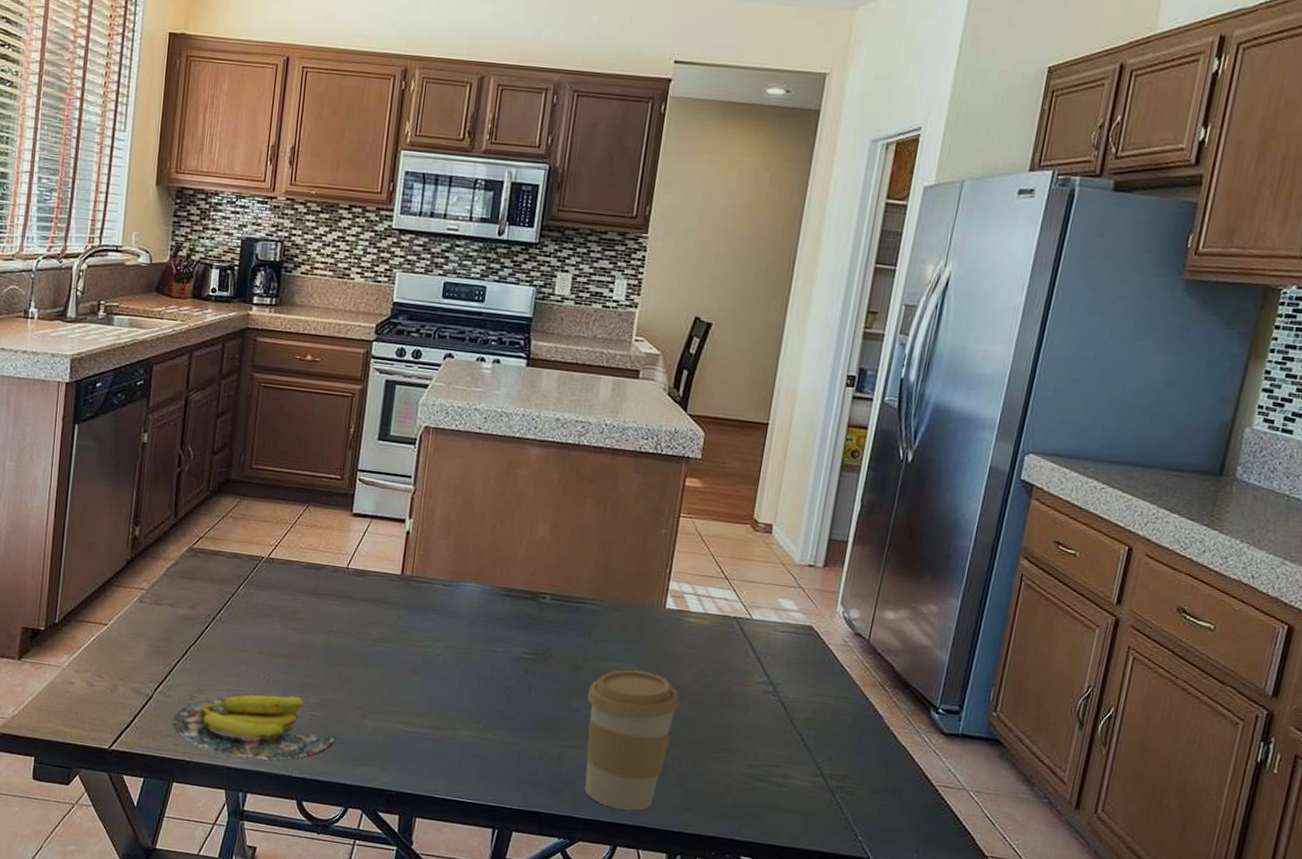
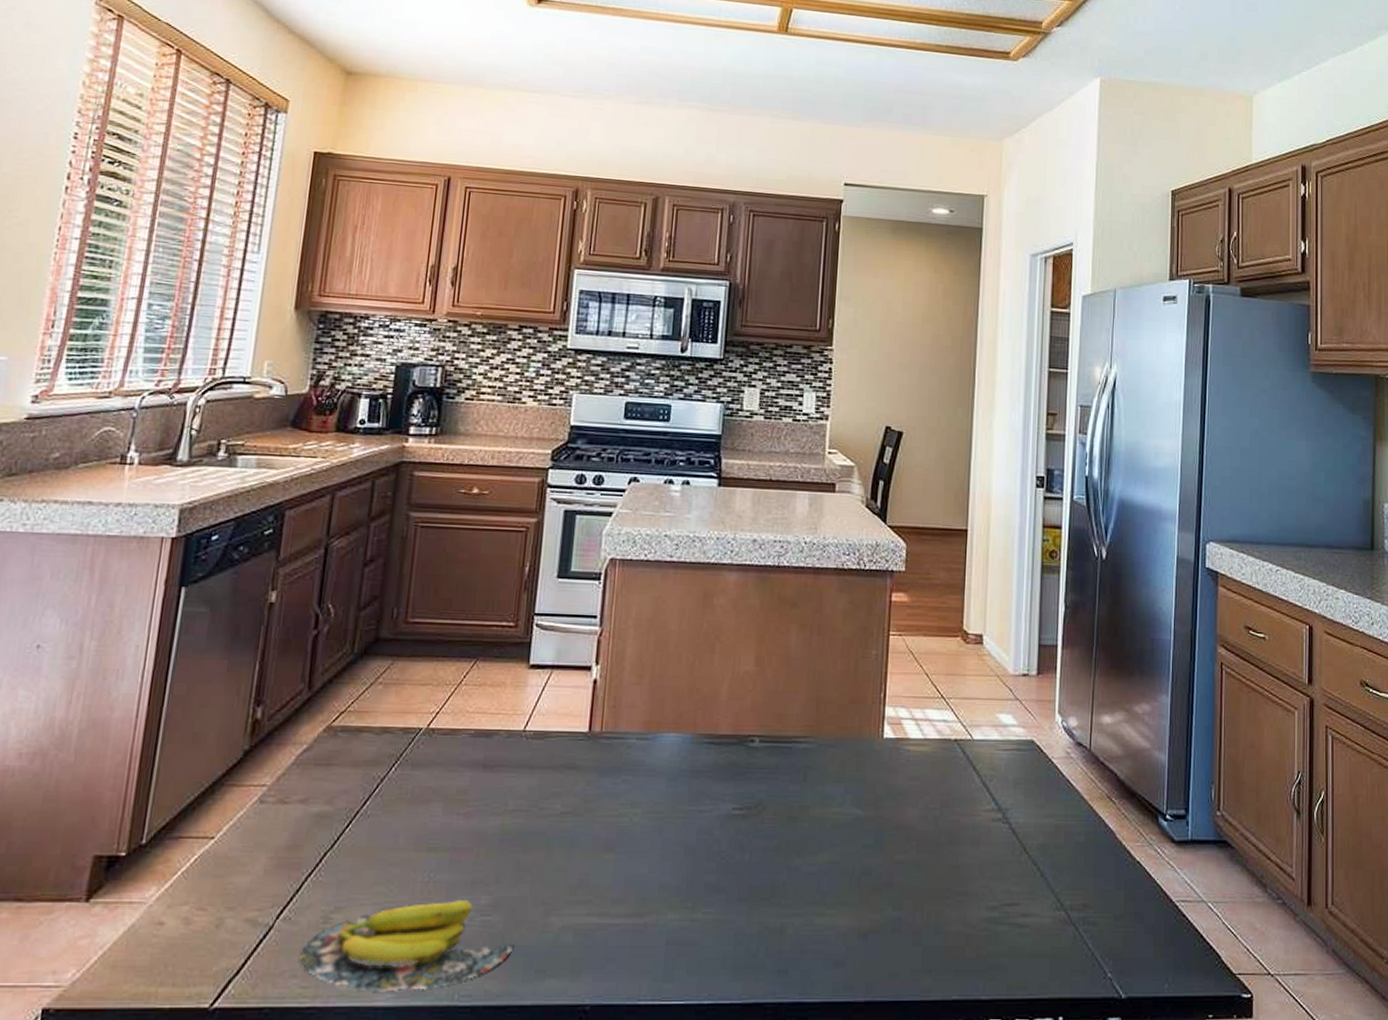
coffee cup: present [584,669,680,810] -> none [807,813,908,985]

